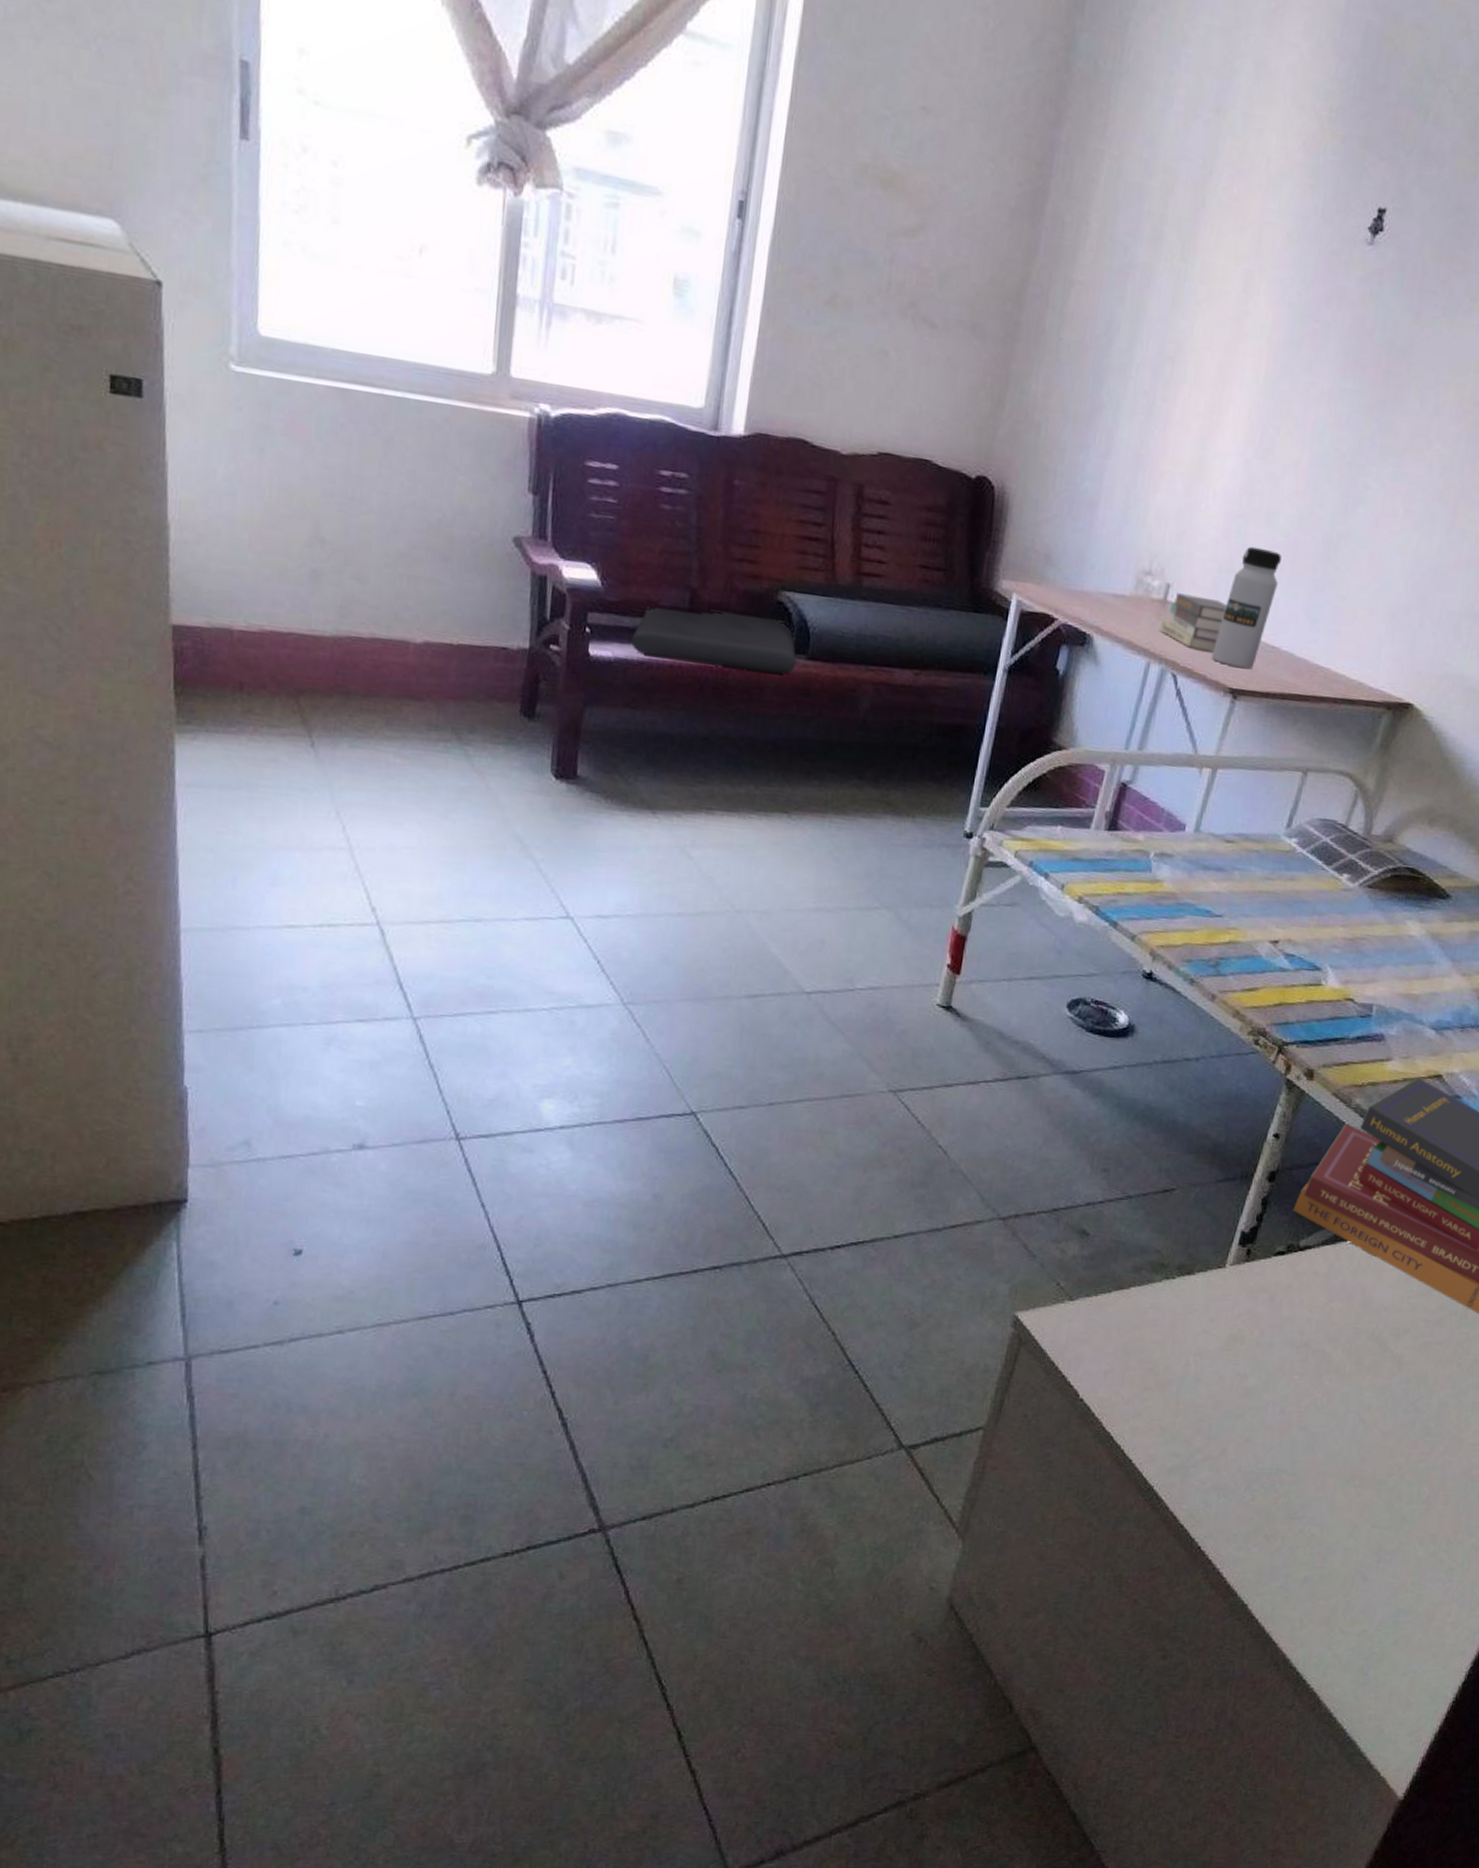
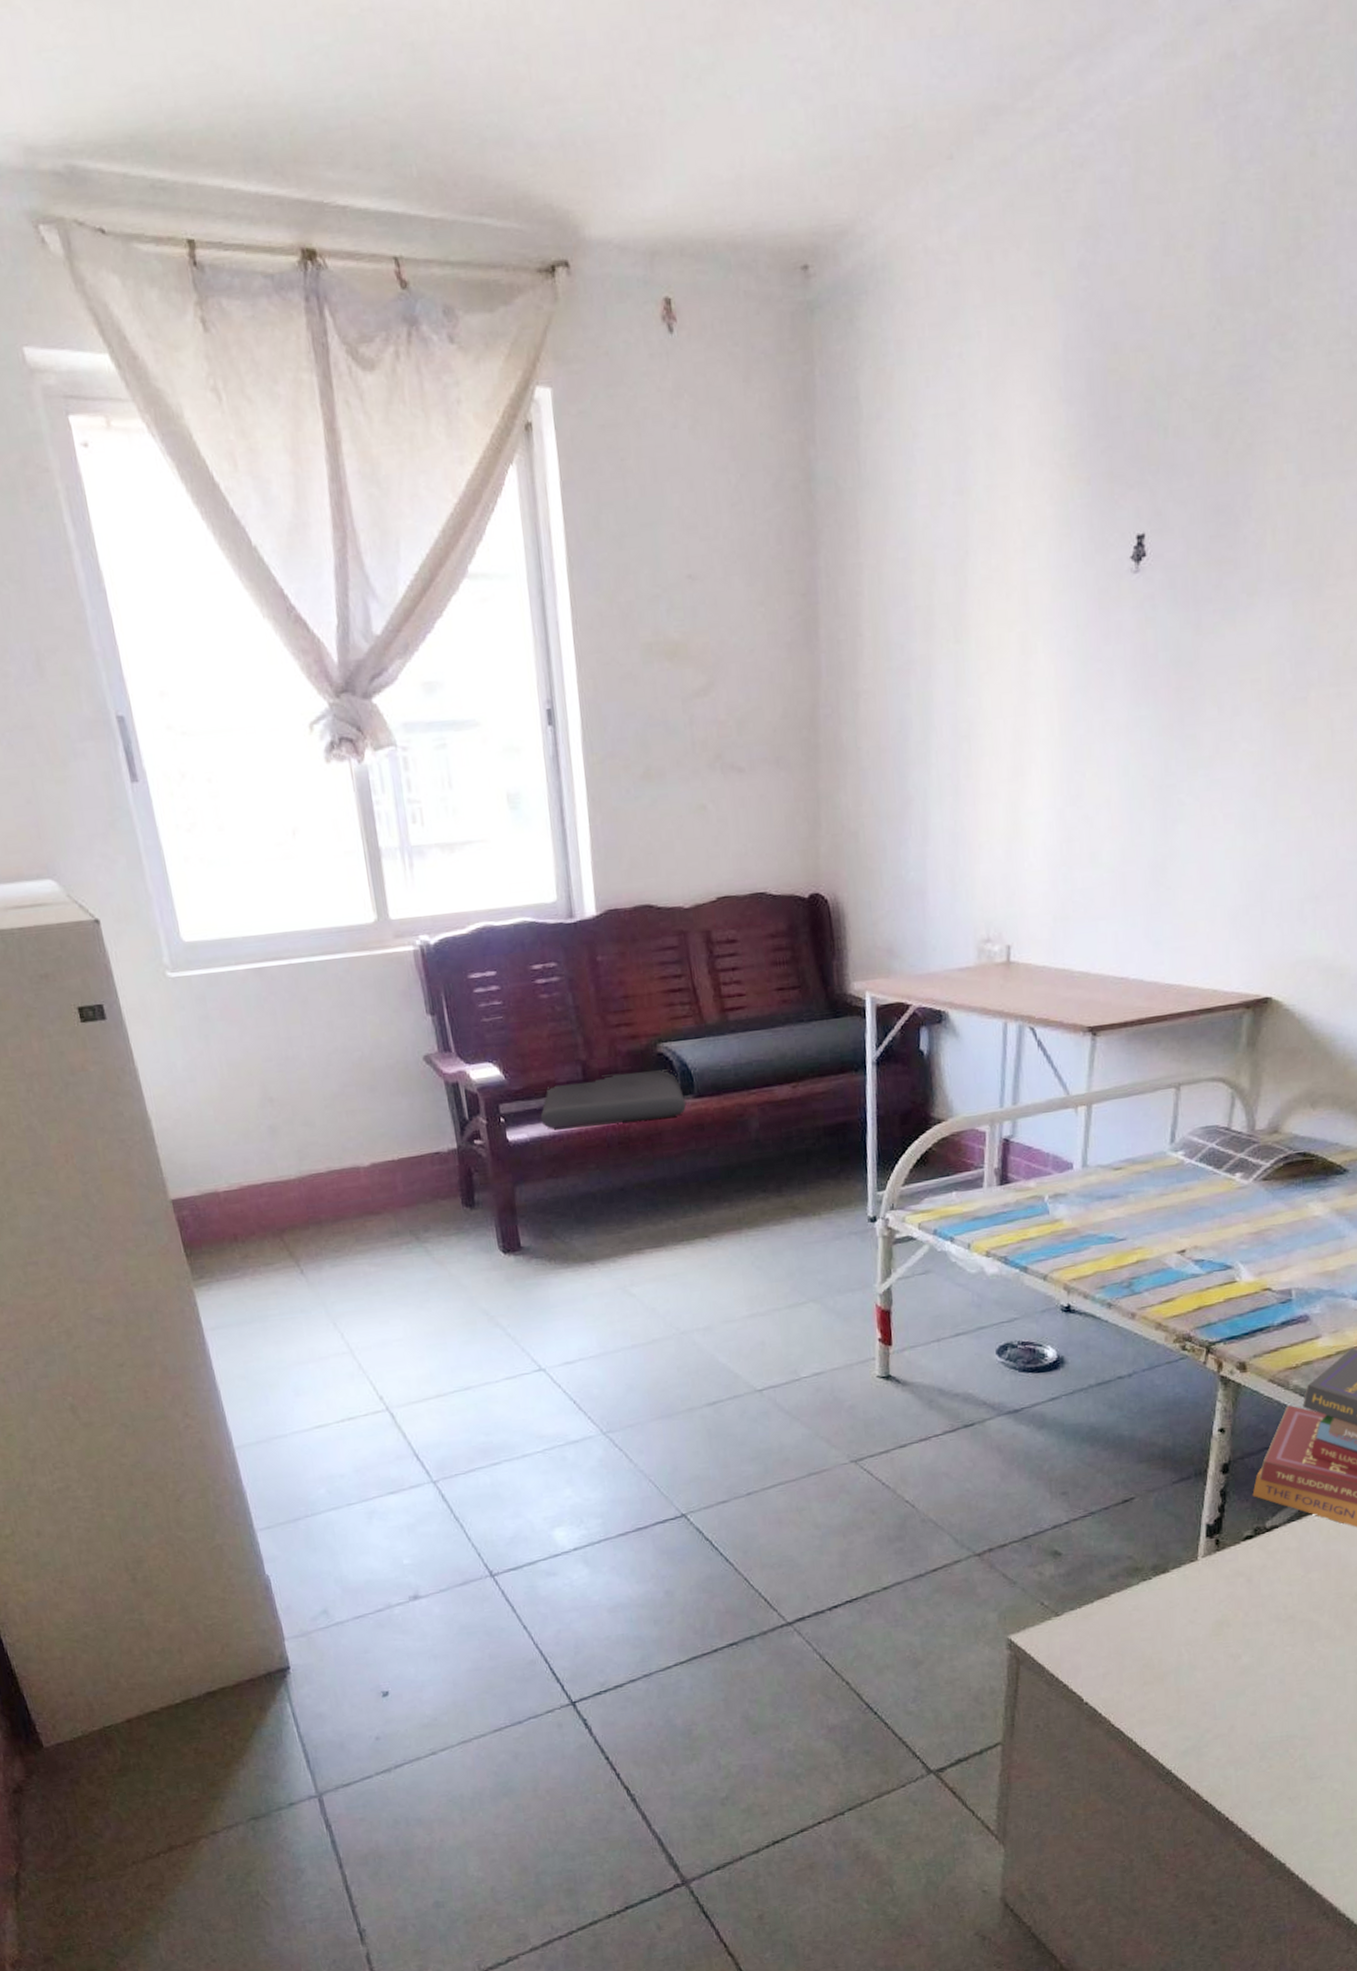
books: present [1158,593,1227,651] -> none [1007,948,1069,999]
water bottle: present [1211,546,1282,669] -> none [1063,888,1114,1007]

